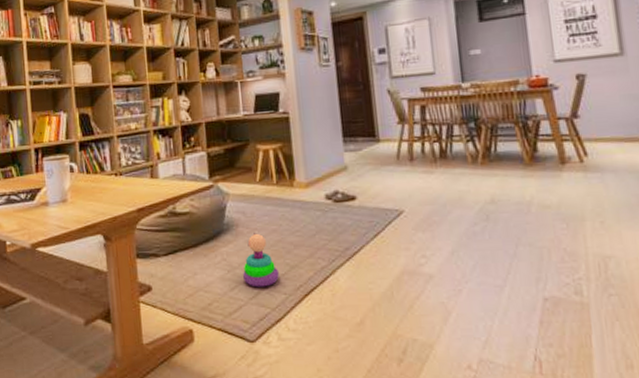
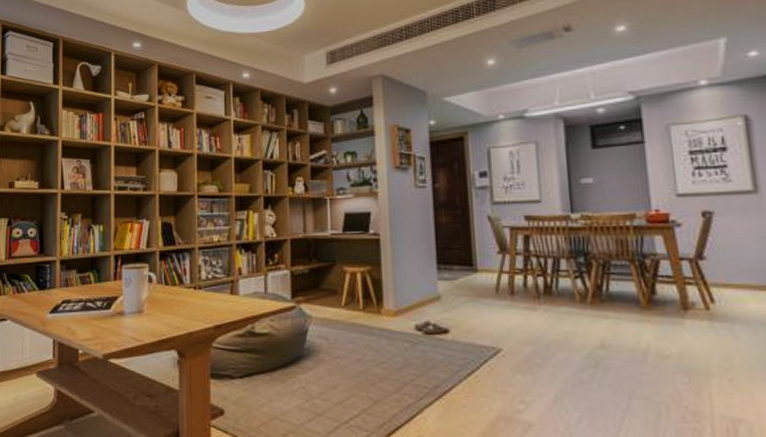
stacking toy: present [243,232,279,288] -> none [322,360,361,421]

